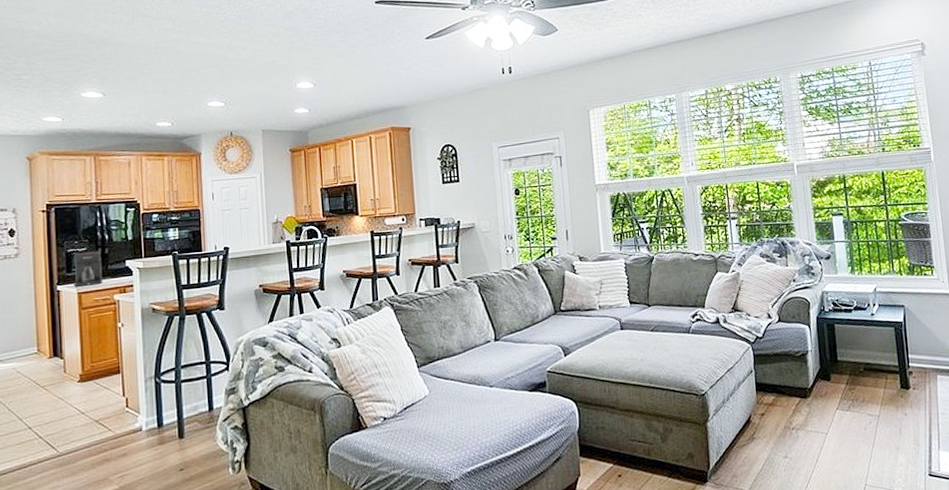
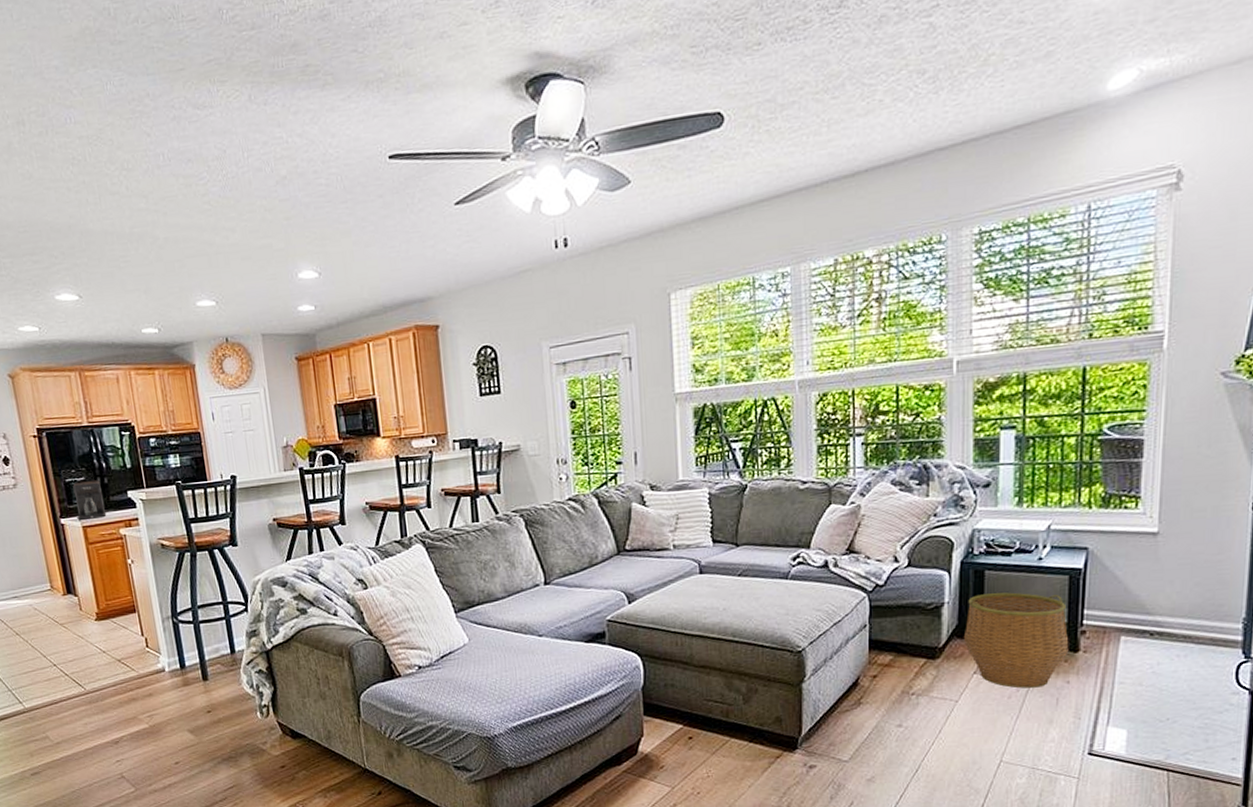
basket: none [825,341,903,421] -> present [963,592,1069,689]

